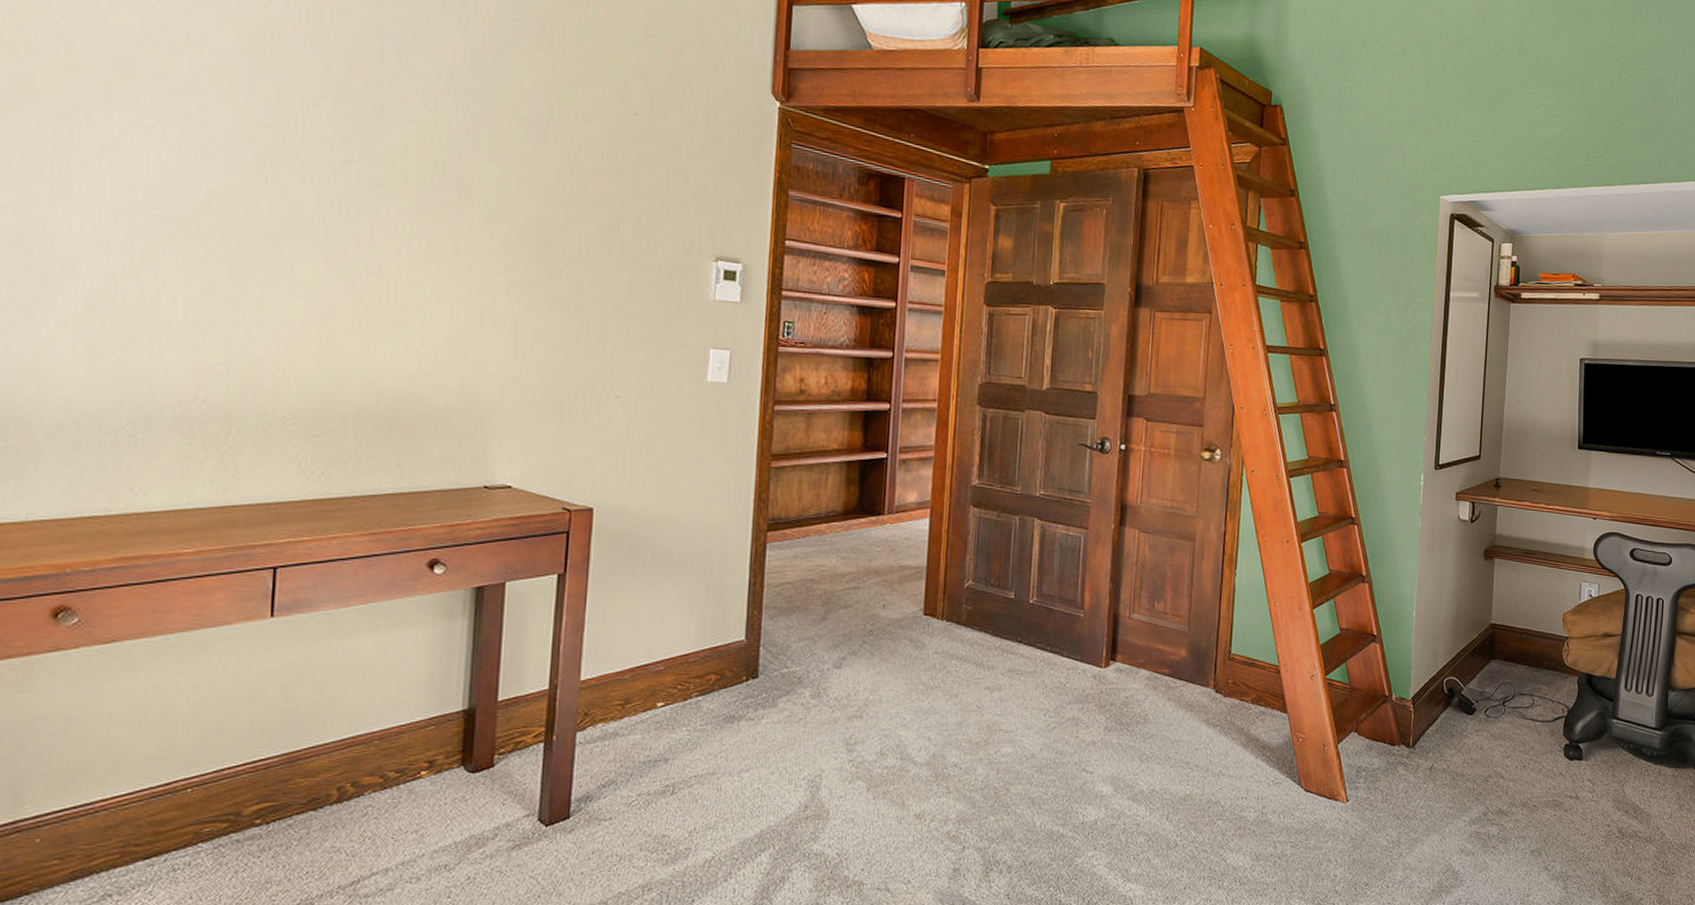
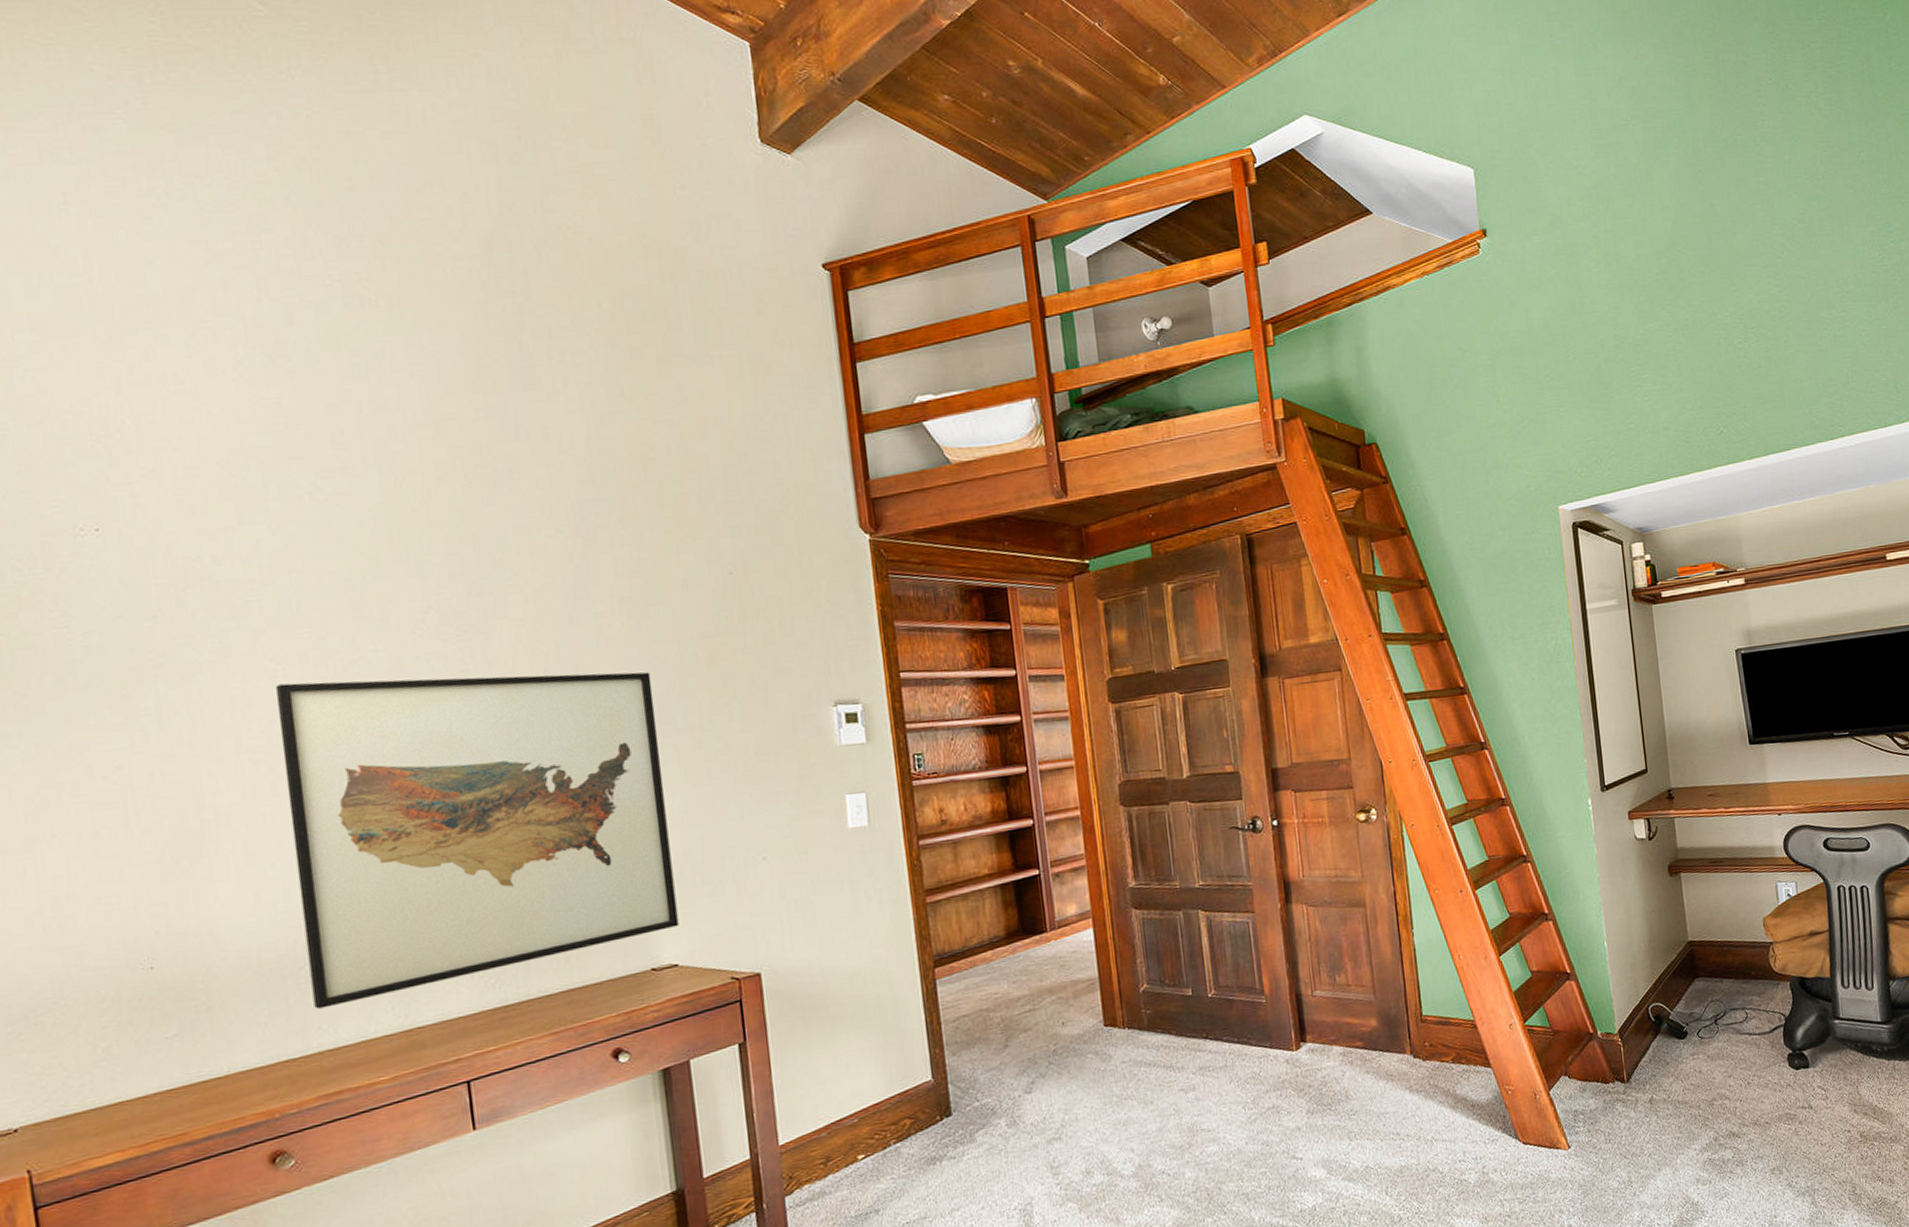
wall art: none [129,141,537,471] -> present [275,672,679,1009]

